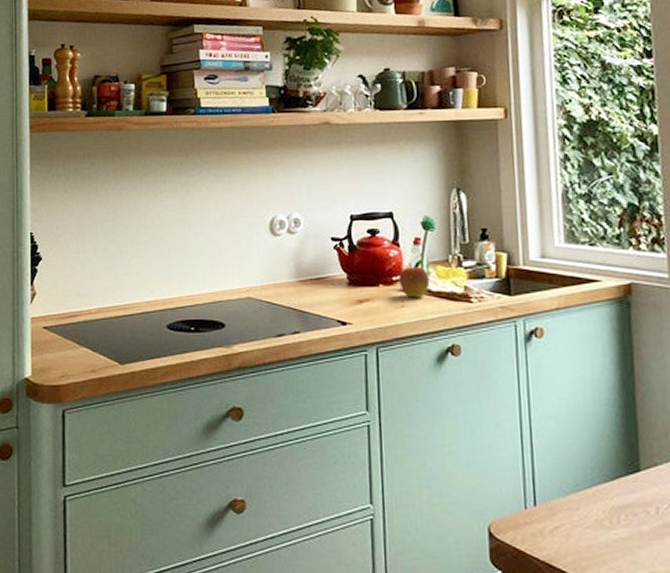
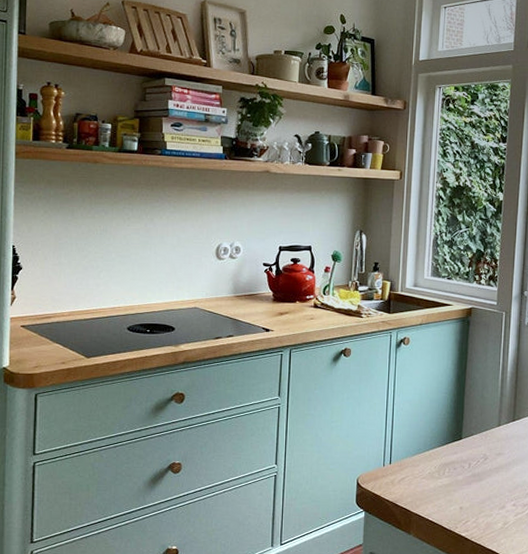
apple: present [399,262,430,298] -> none [311,286,334,312]

